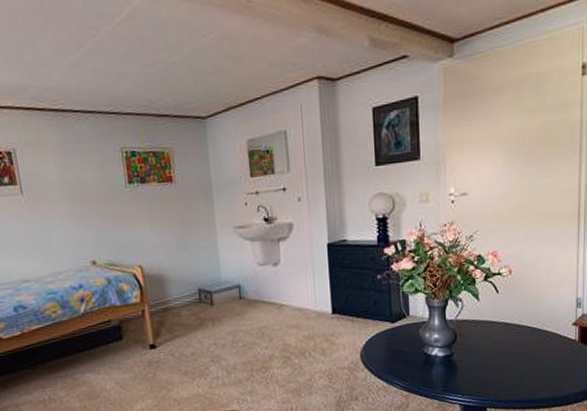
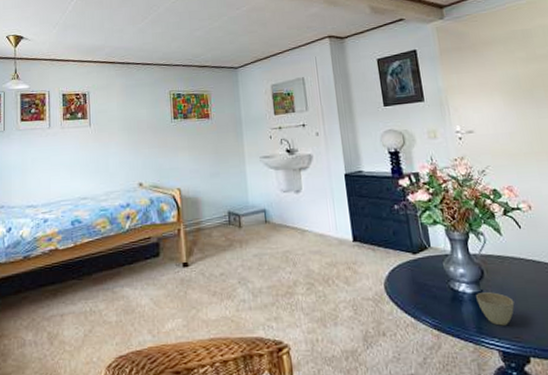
cup: none [447,354,481,384] -> present [476,292,515,326]

